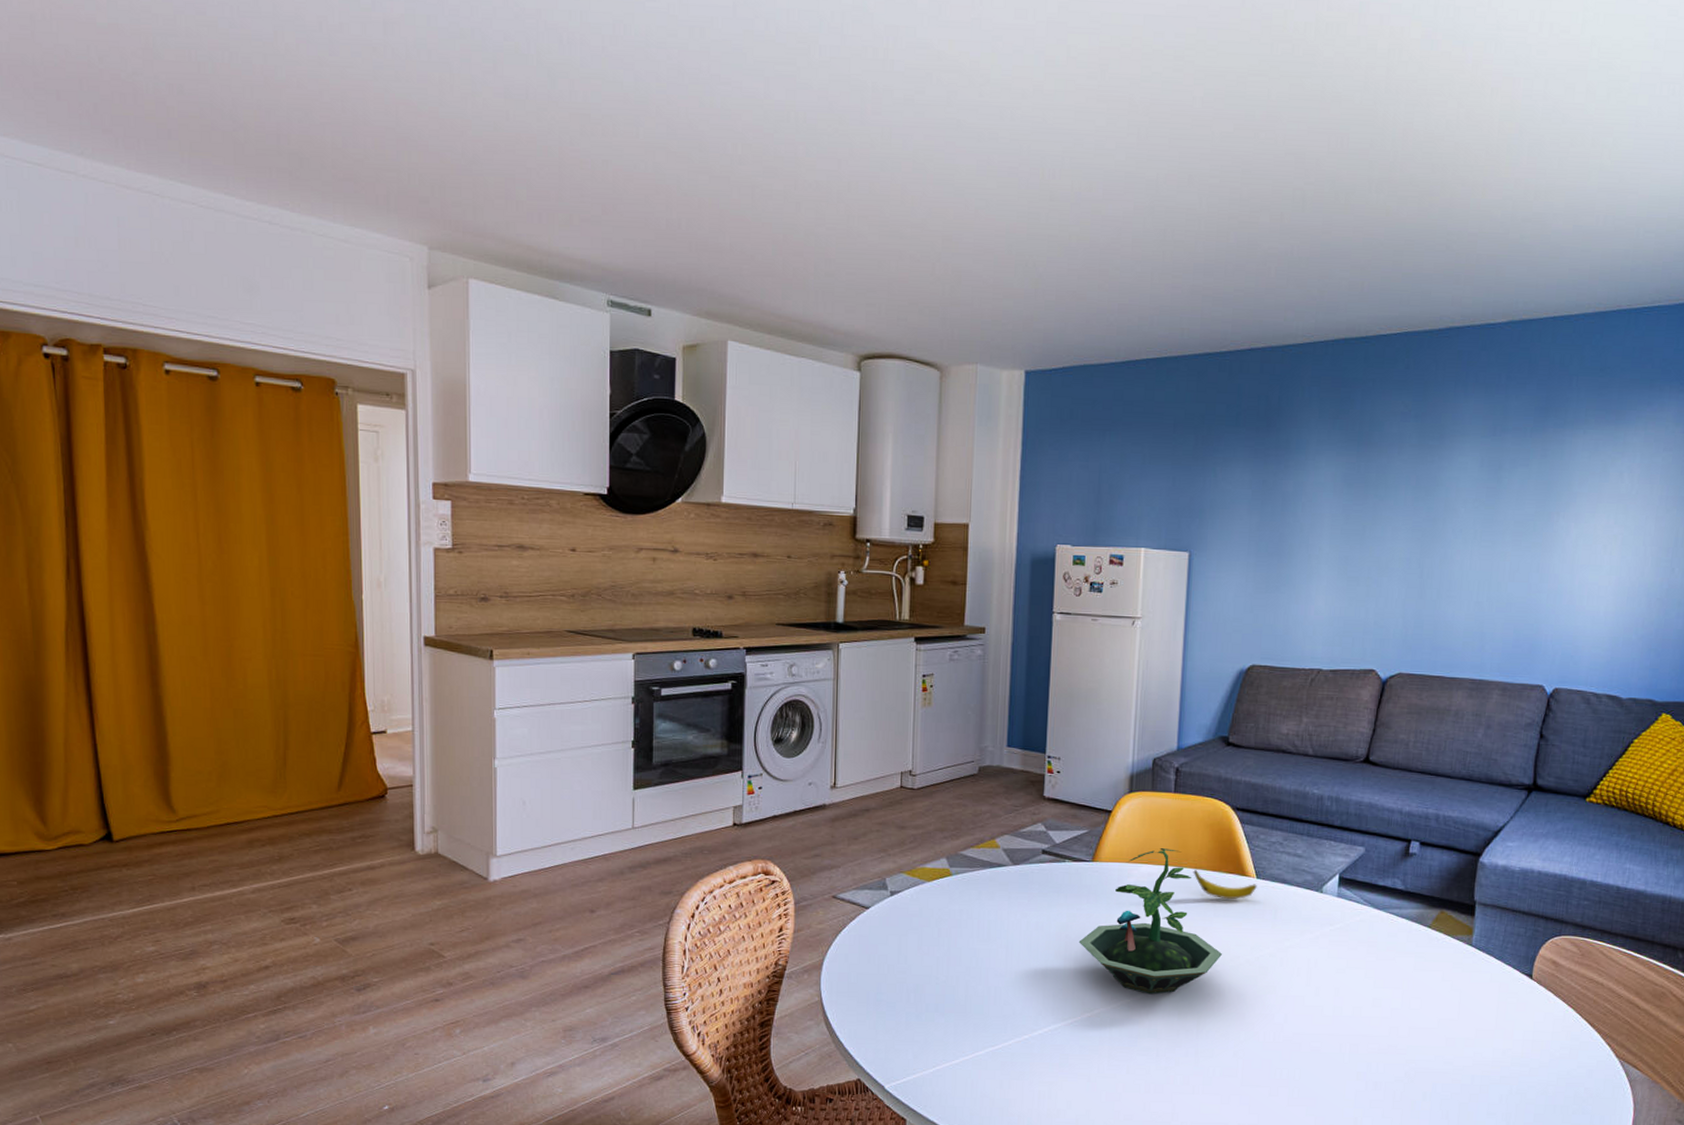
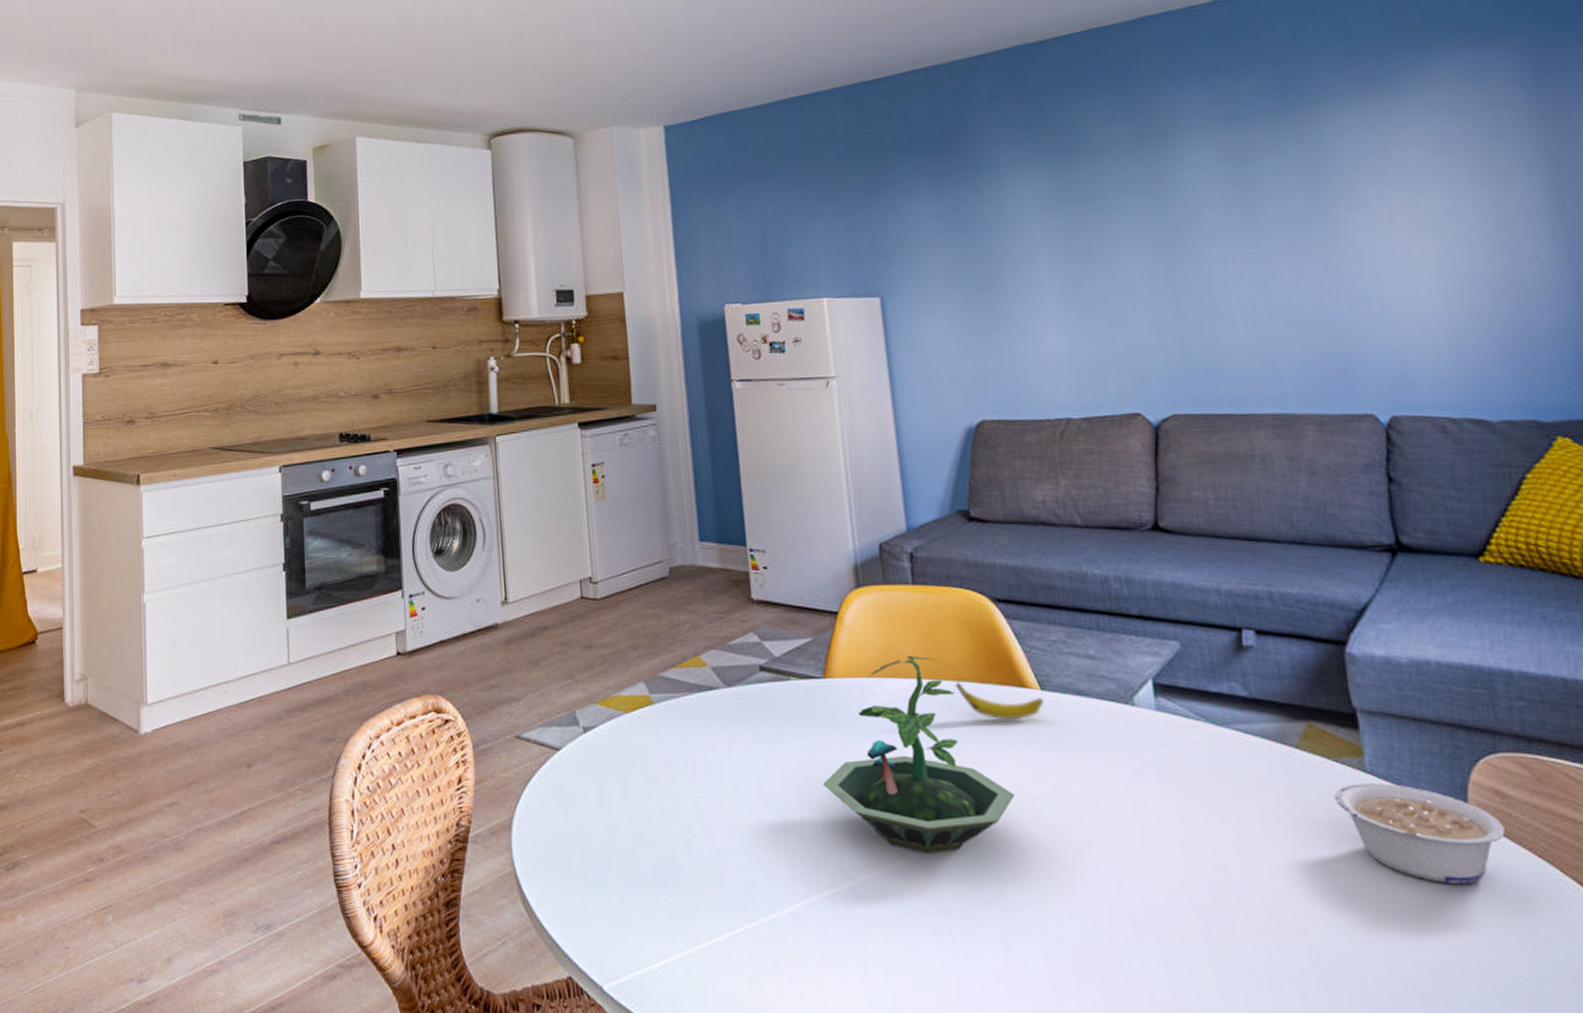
legume: none [1446,953,1552,1022] -> present [1333,782,1506,883]

